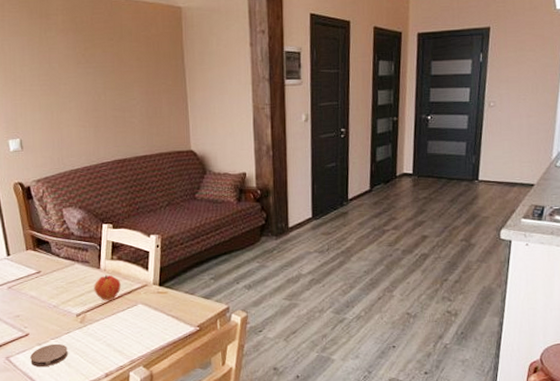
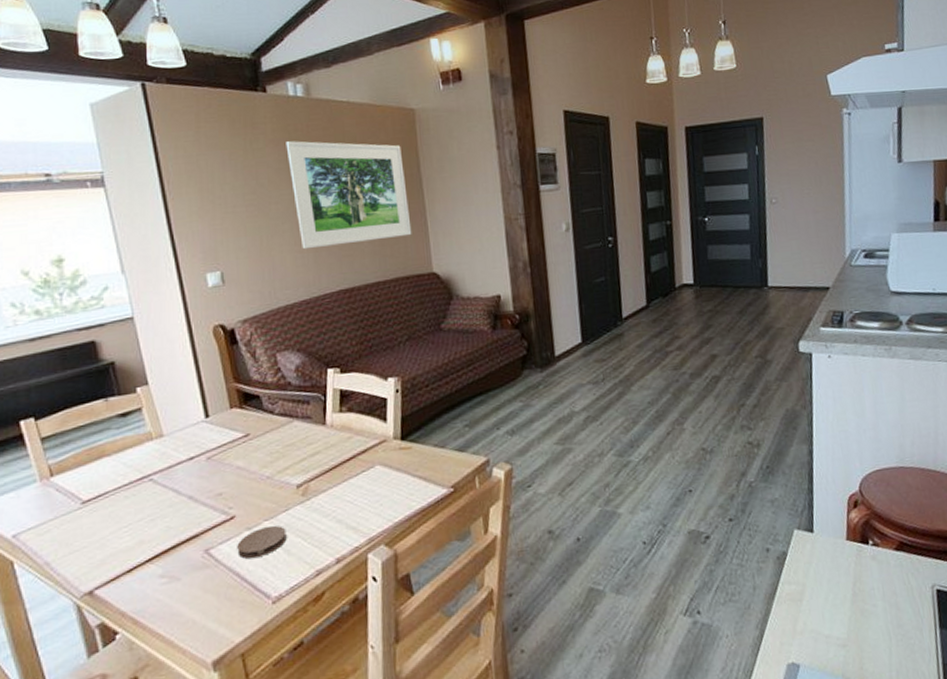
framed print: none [73,31,175,125] -> present [286,141,412,250]
fruit: present [94,274,121,301] -> none [318,431,353,466]

